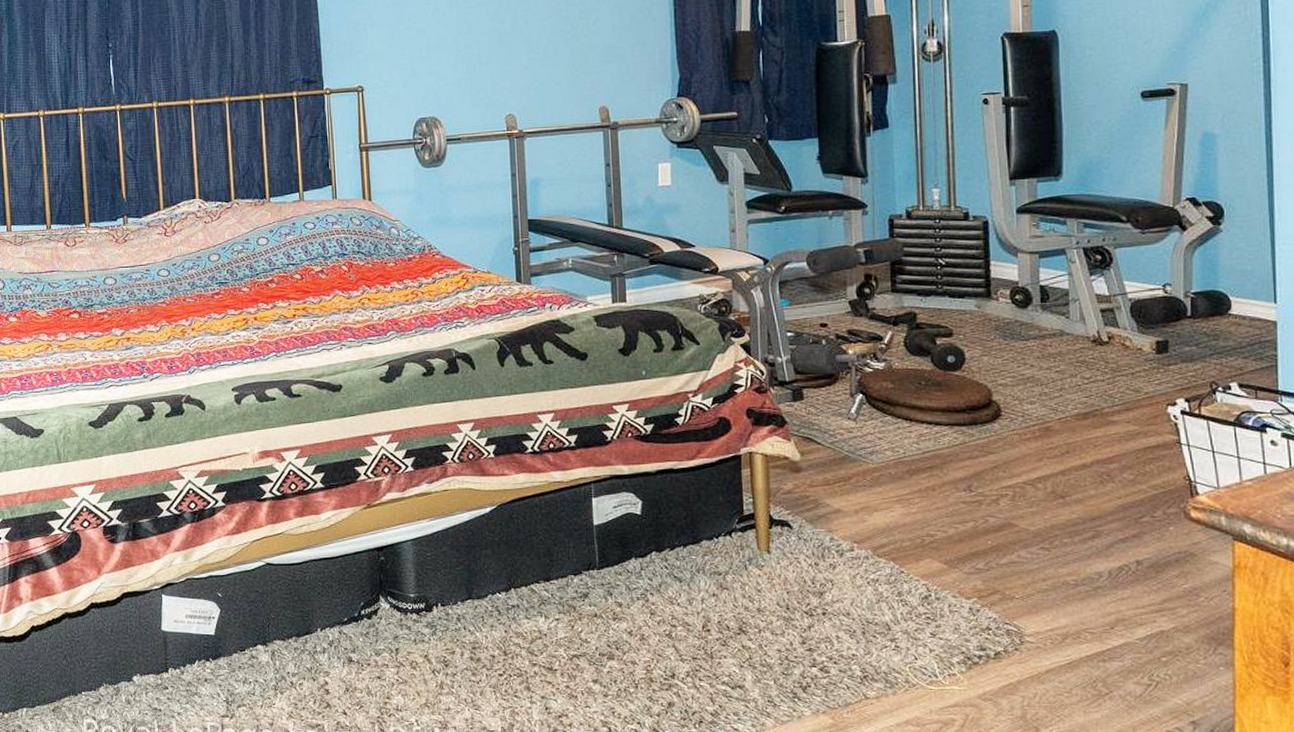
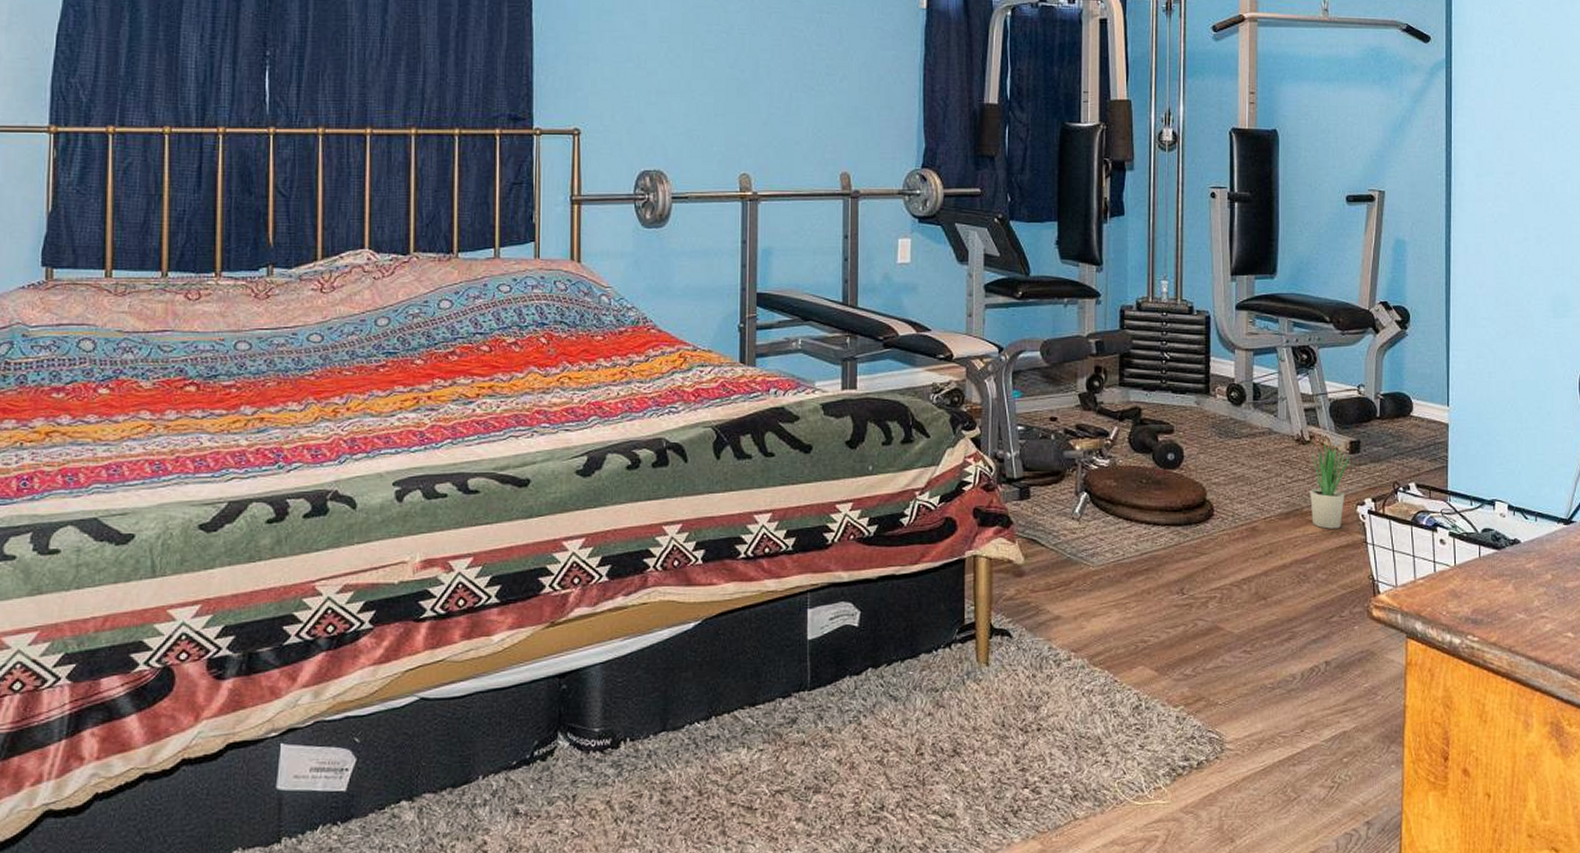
potted plant: none [1110,343,1157,429] -> present [1310,443,1350,529]

